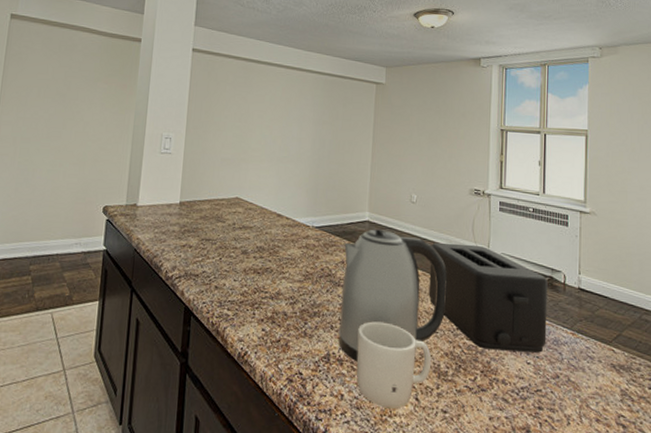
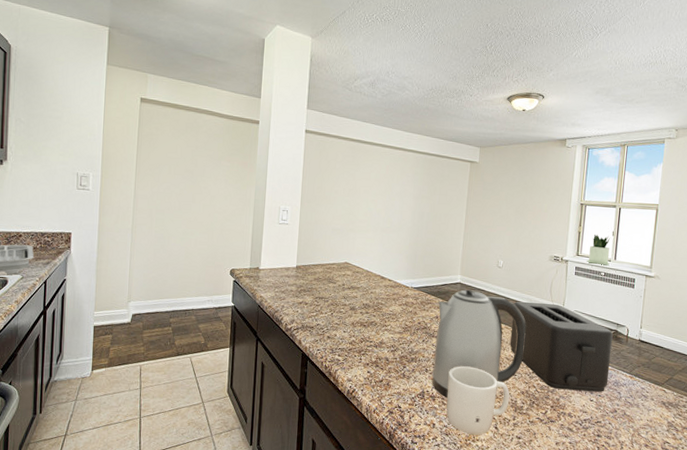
planter: none [512,163,538,200] -> present [586,234,610,266]

